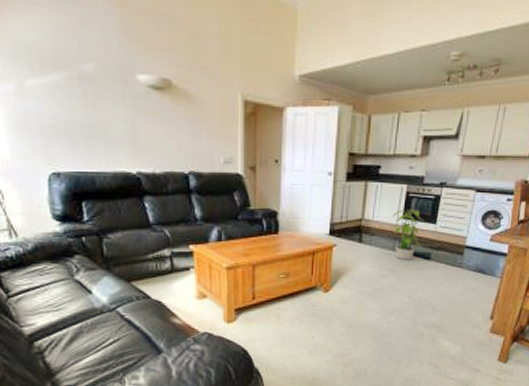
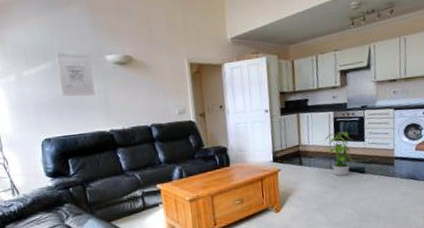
wall art: none [71,59,121,126] -> present [55,51,96,97]

